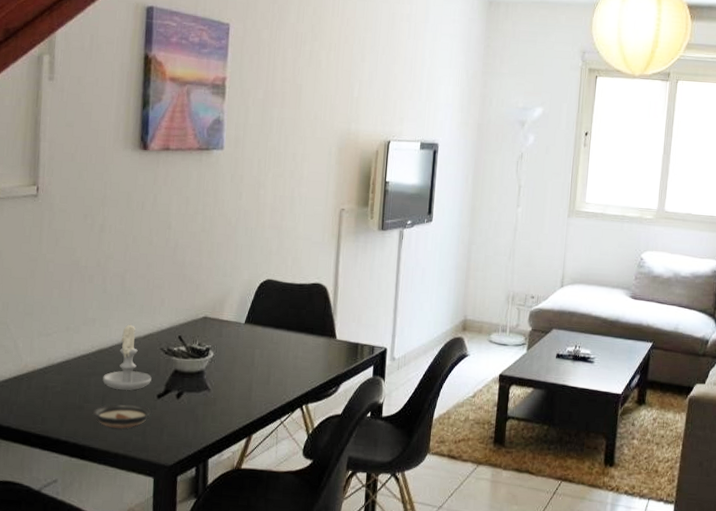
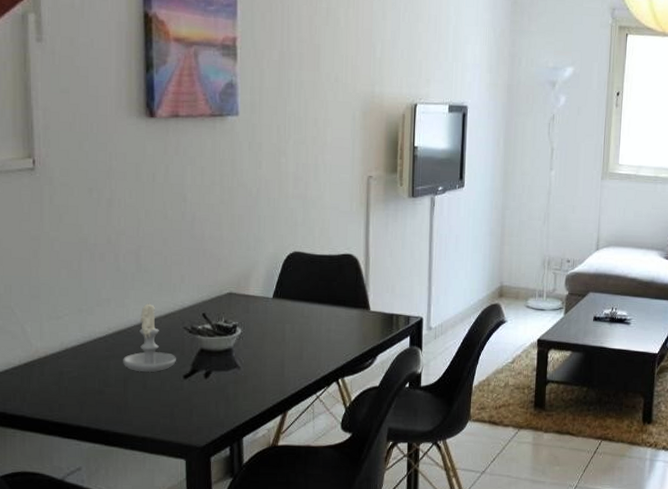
saucer: present [92,403,151,429] -> none [114,385,178,412]

